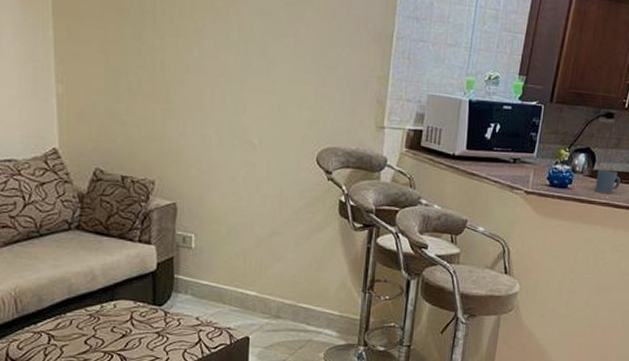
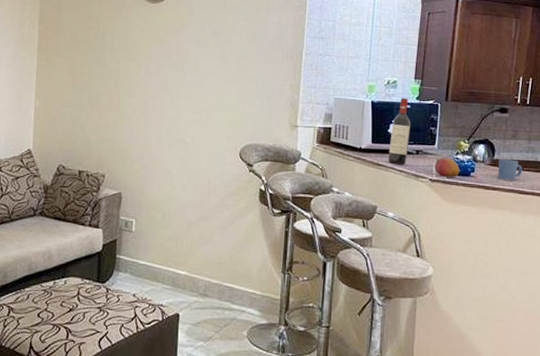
wine bottle: none [482,97,511,176] -> present [388,98,411,166]
fruit: none [531,167,557,189] -> present [435,157,460,177]

